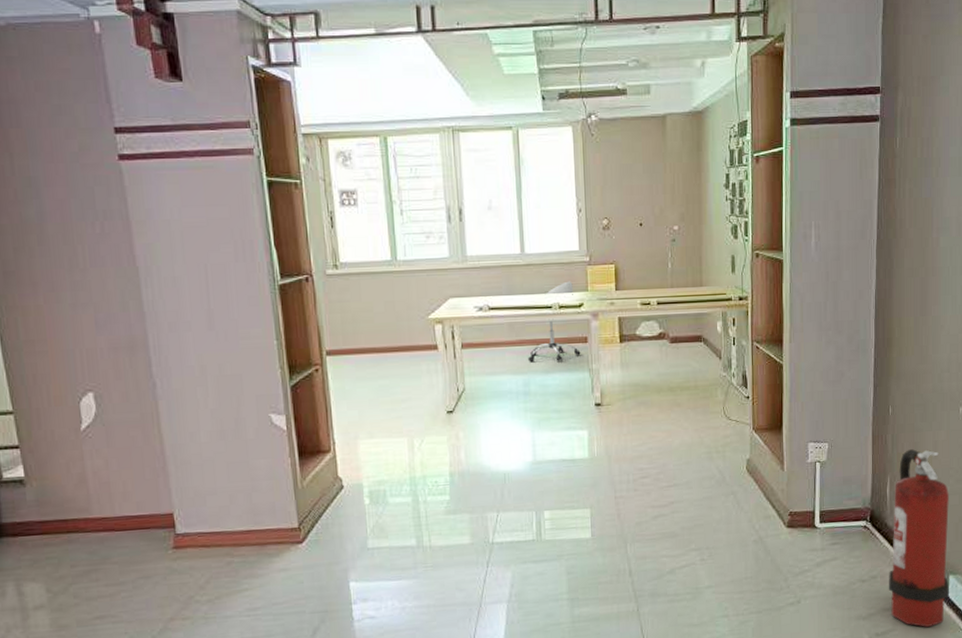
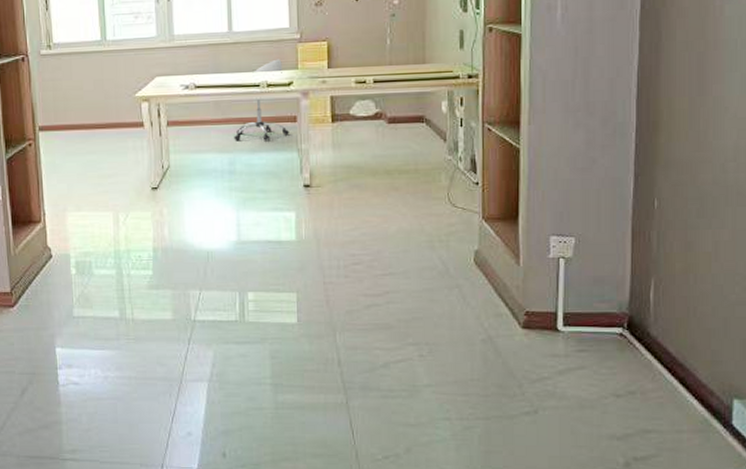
fire extinguisher: present [889,449,949,628] -> none [652,249,734,458]

